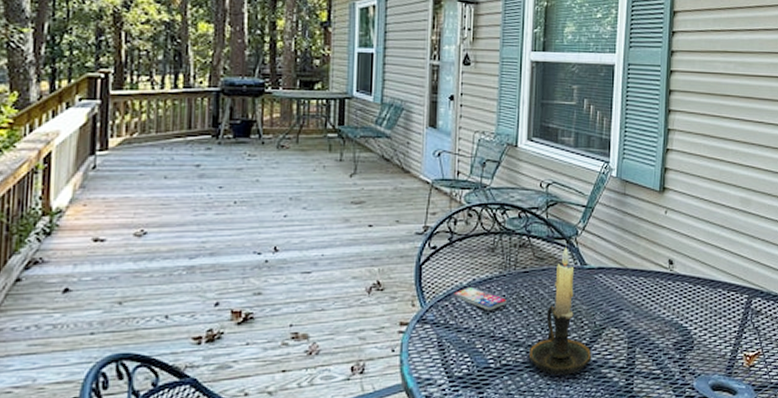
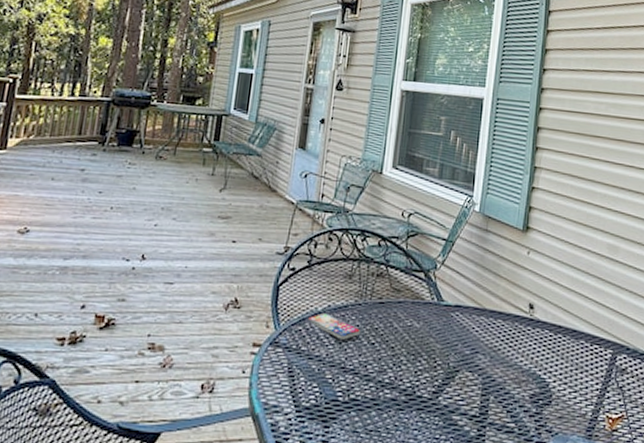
candle holder: present [528,246,592,376] -> none [377,280,444,418]

